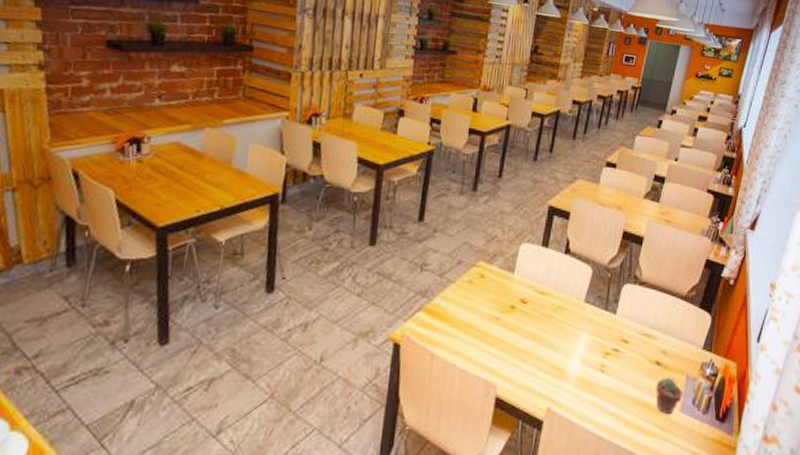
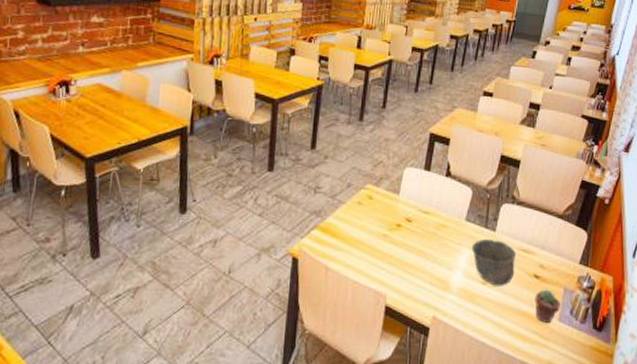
cup: none [590,321,637,374] -> present [471,238,516,286]

